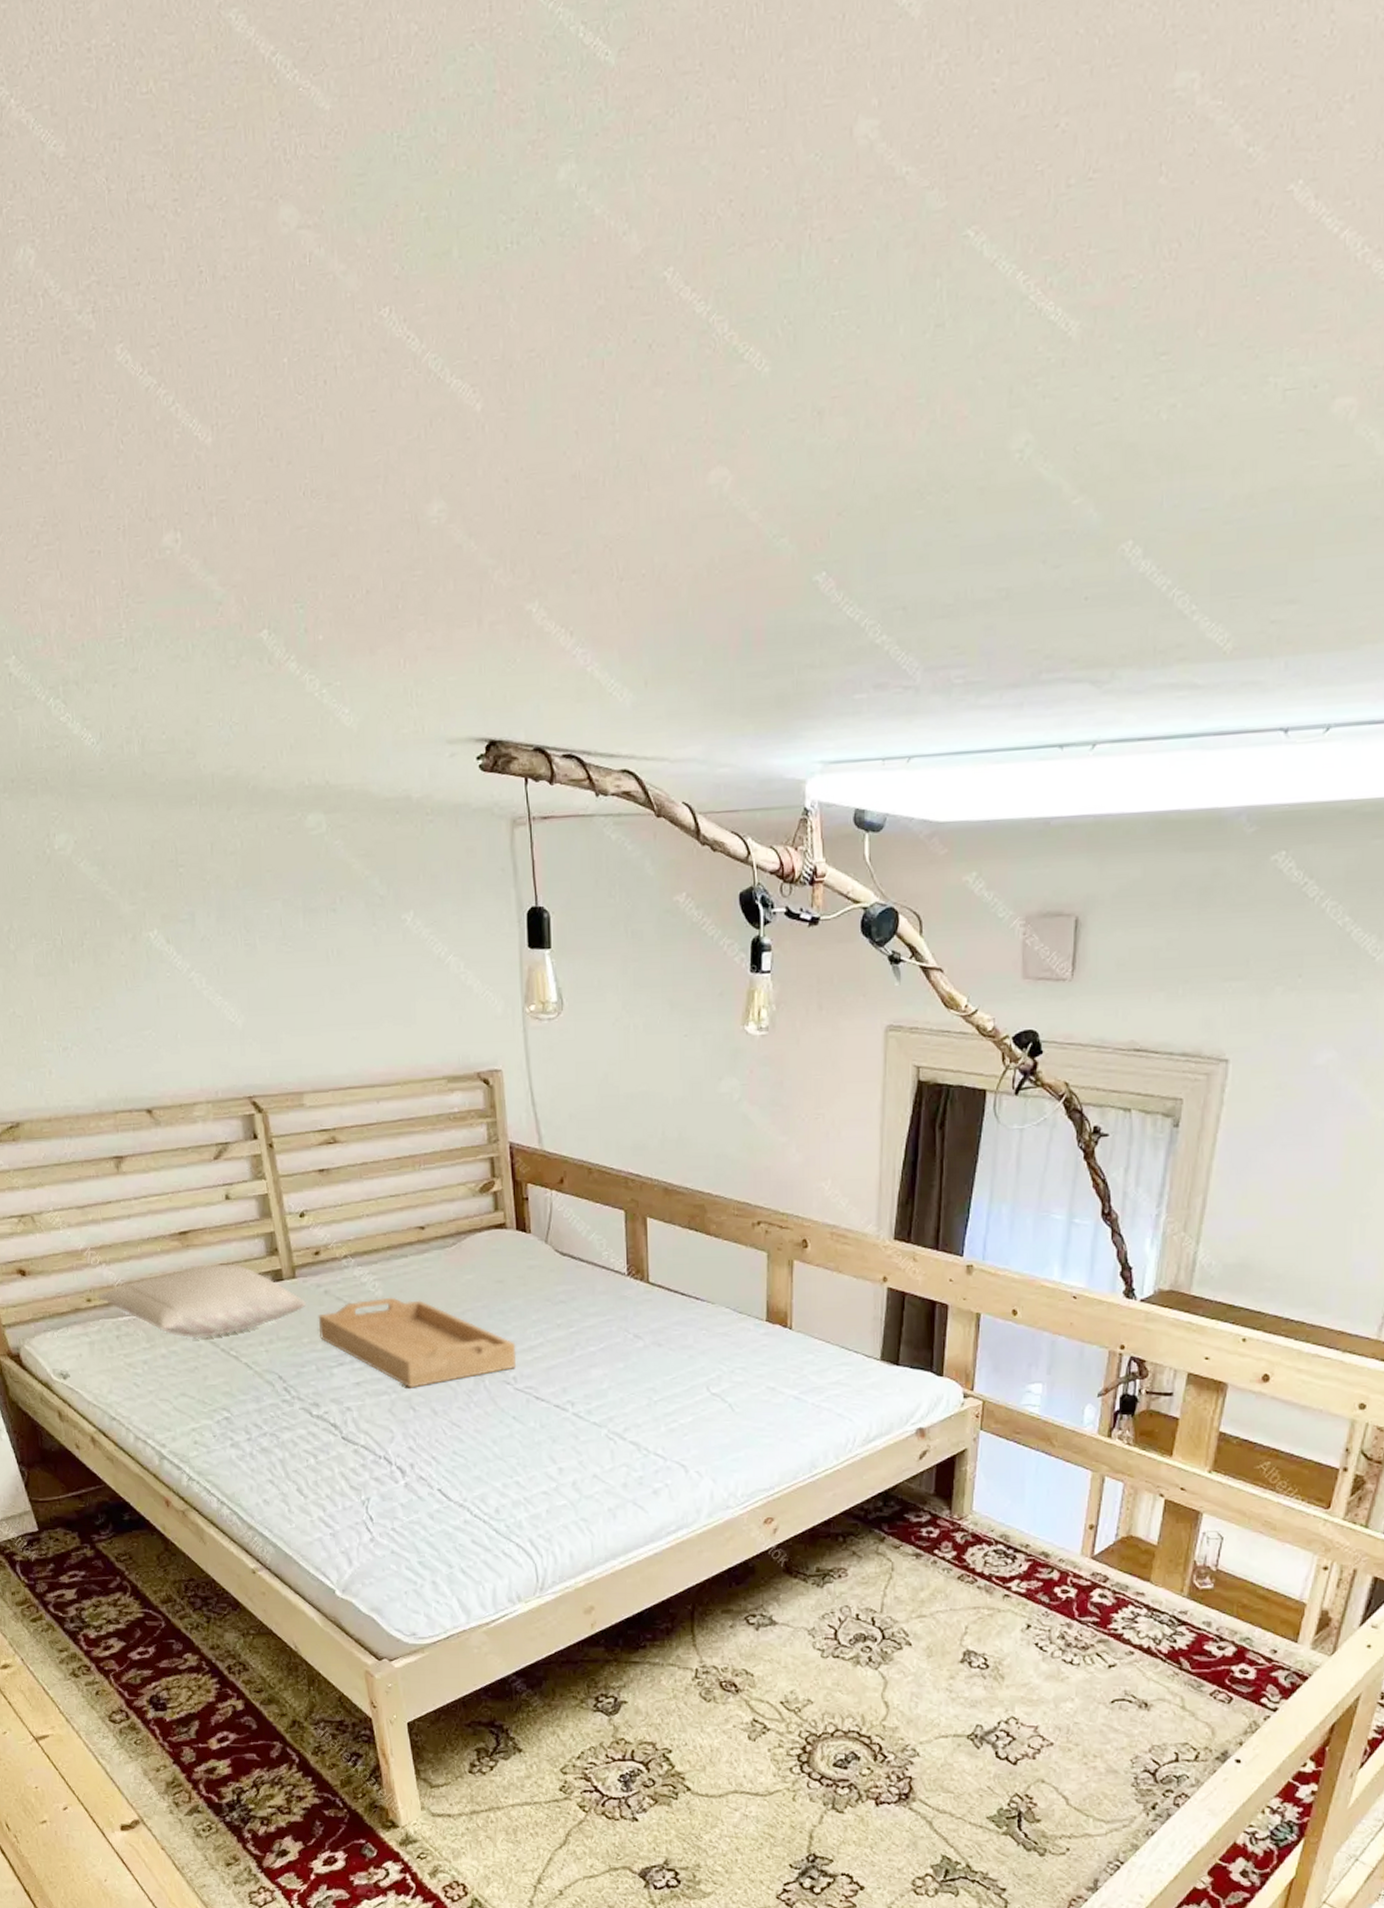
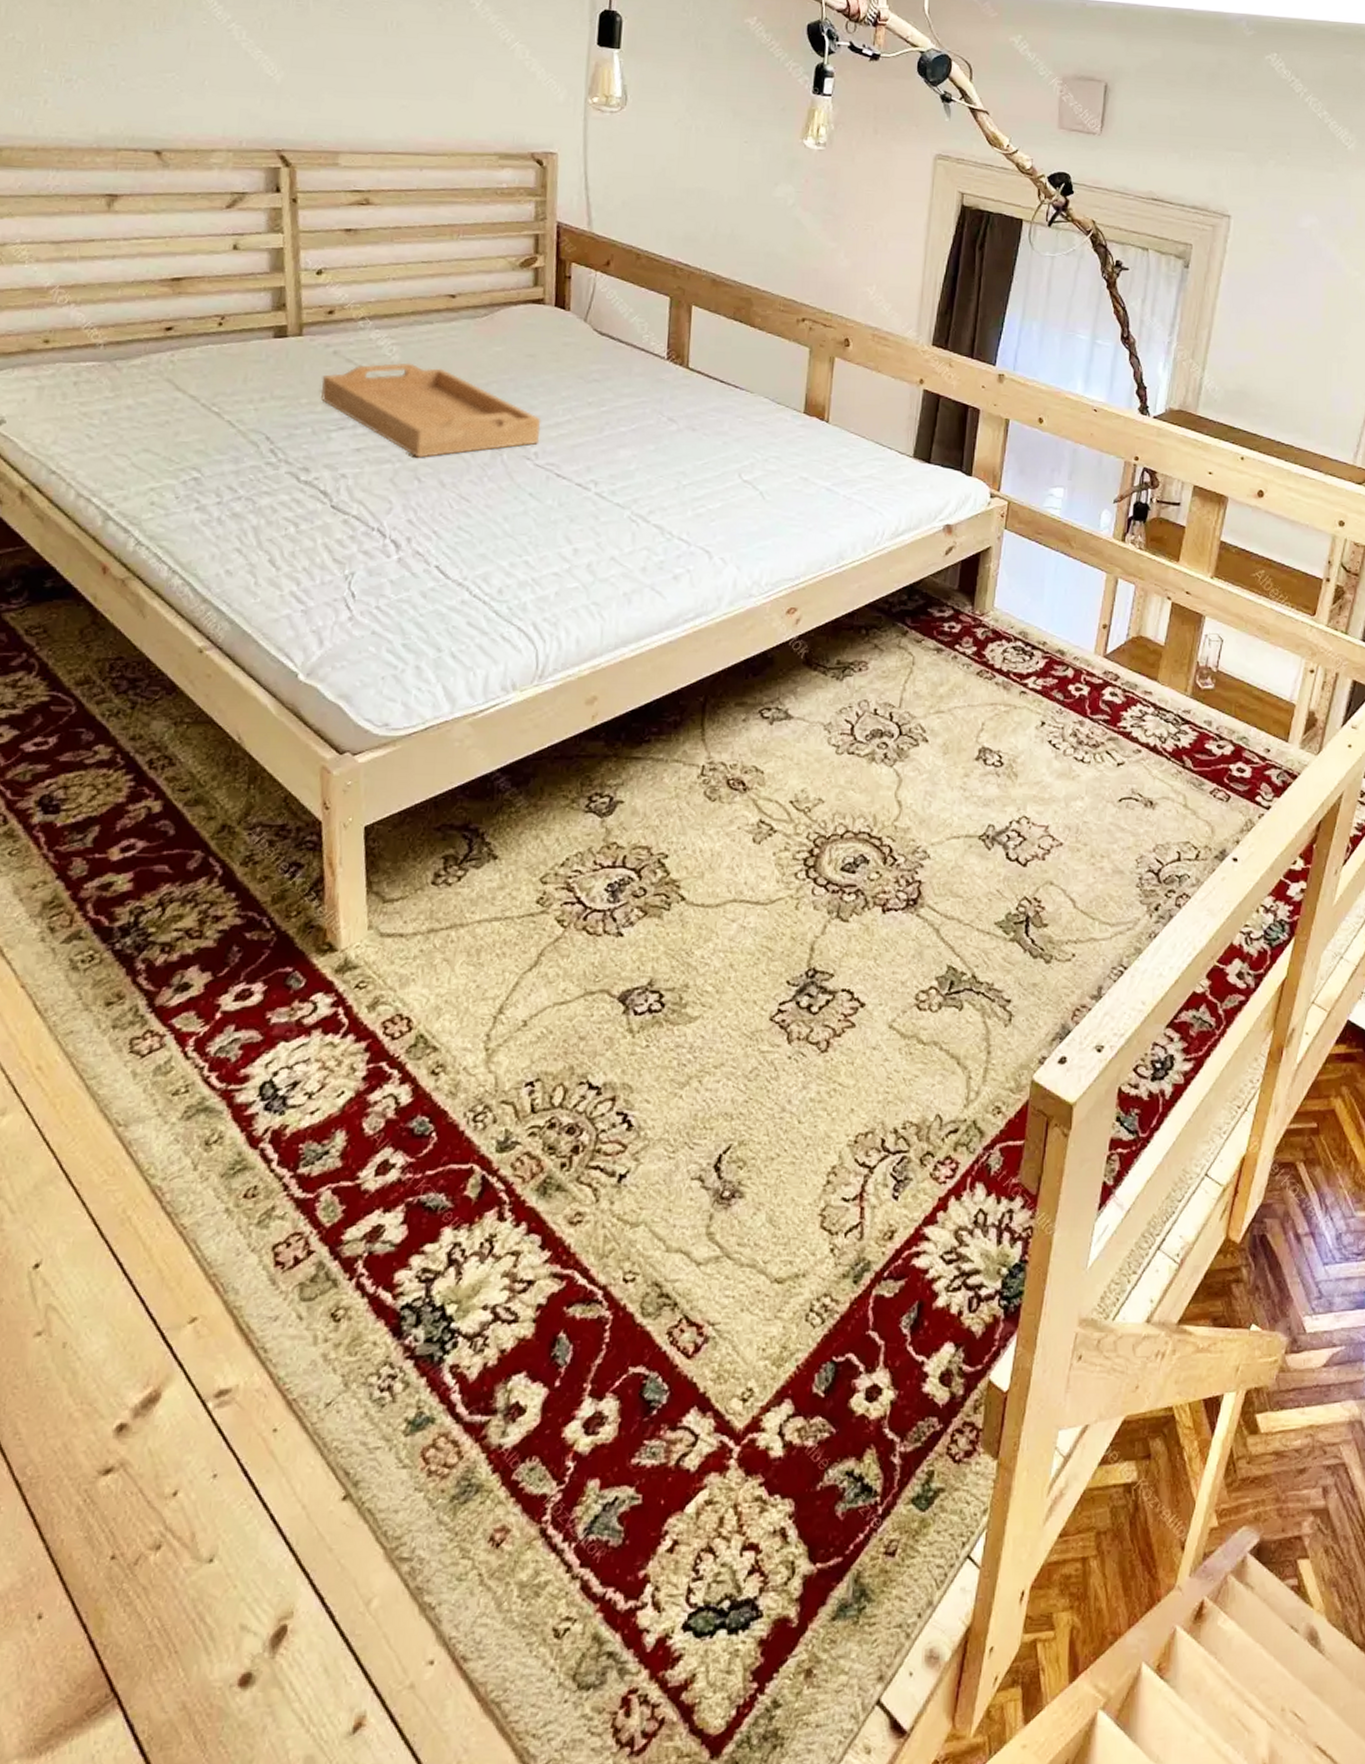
pillow: present [97,1263,307,1339] -> none [57,313,312,391]

